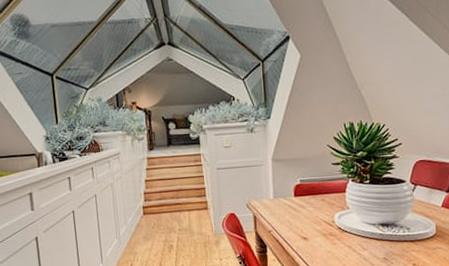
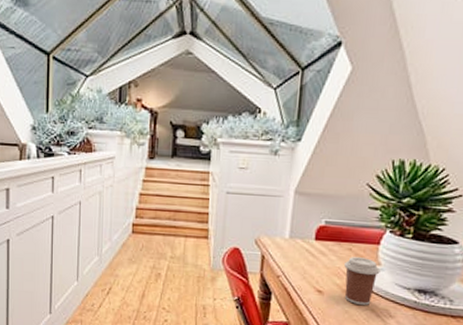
coffee cup: none [321,205,350,245] -> present [344,257,380,306]

